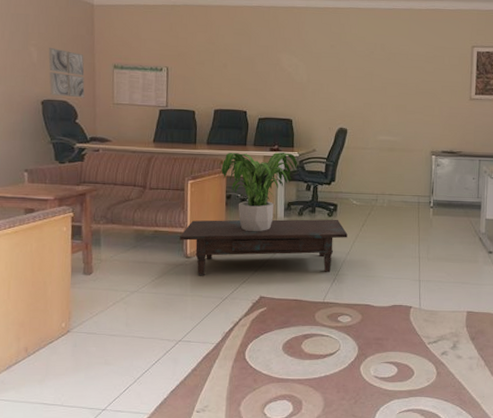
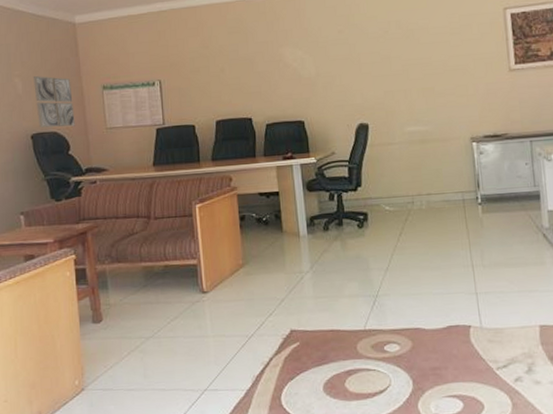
coffee table: present [180,219,348,276] -> none [193,230,384,313]
potted plant: present [218,152,297,231] -> none [227,159,316,255]

